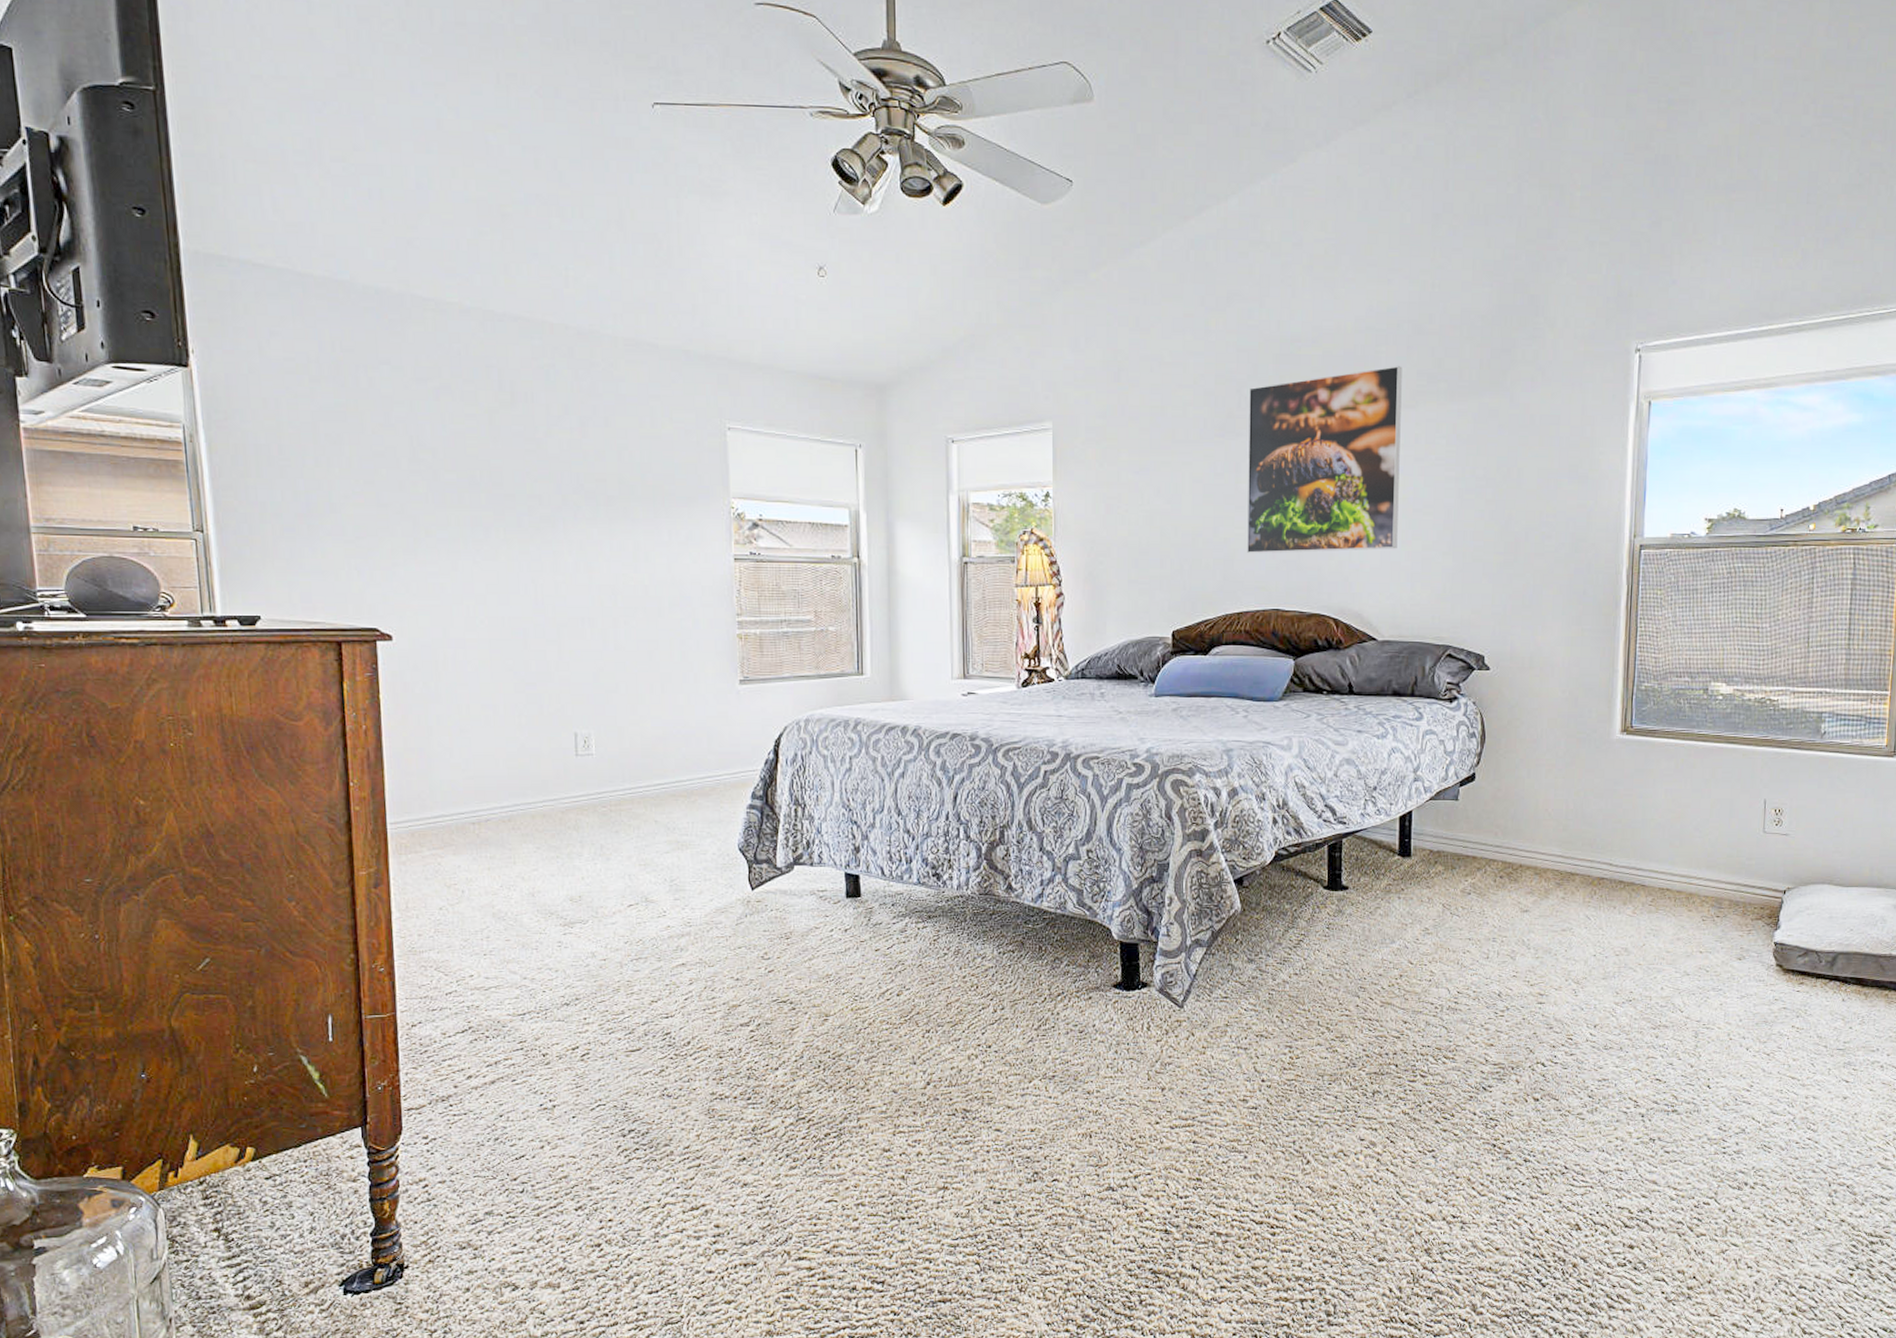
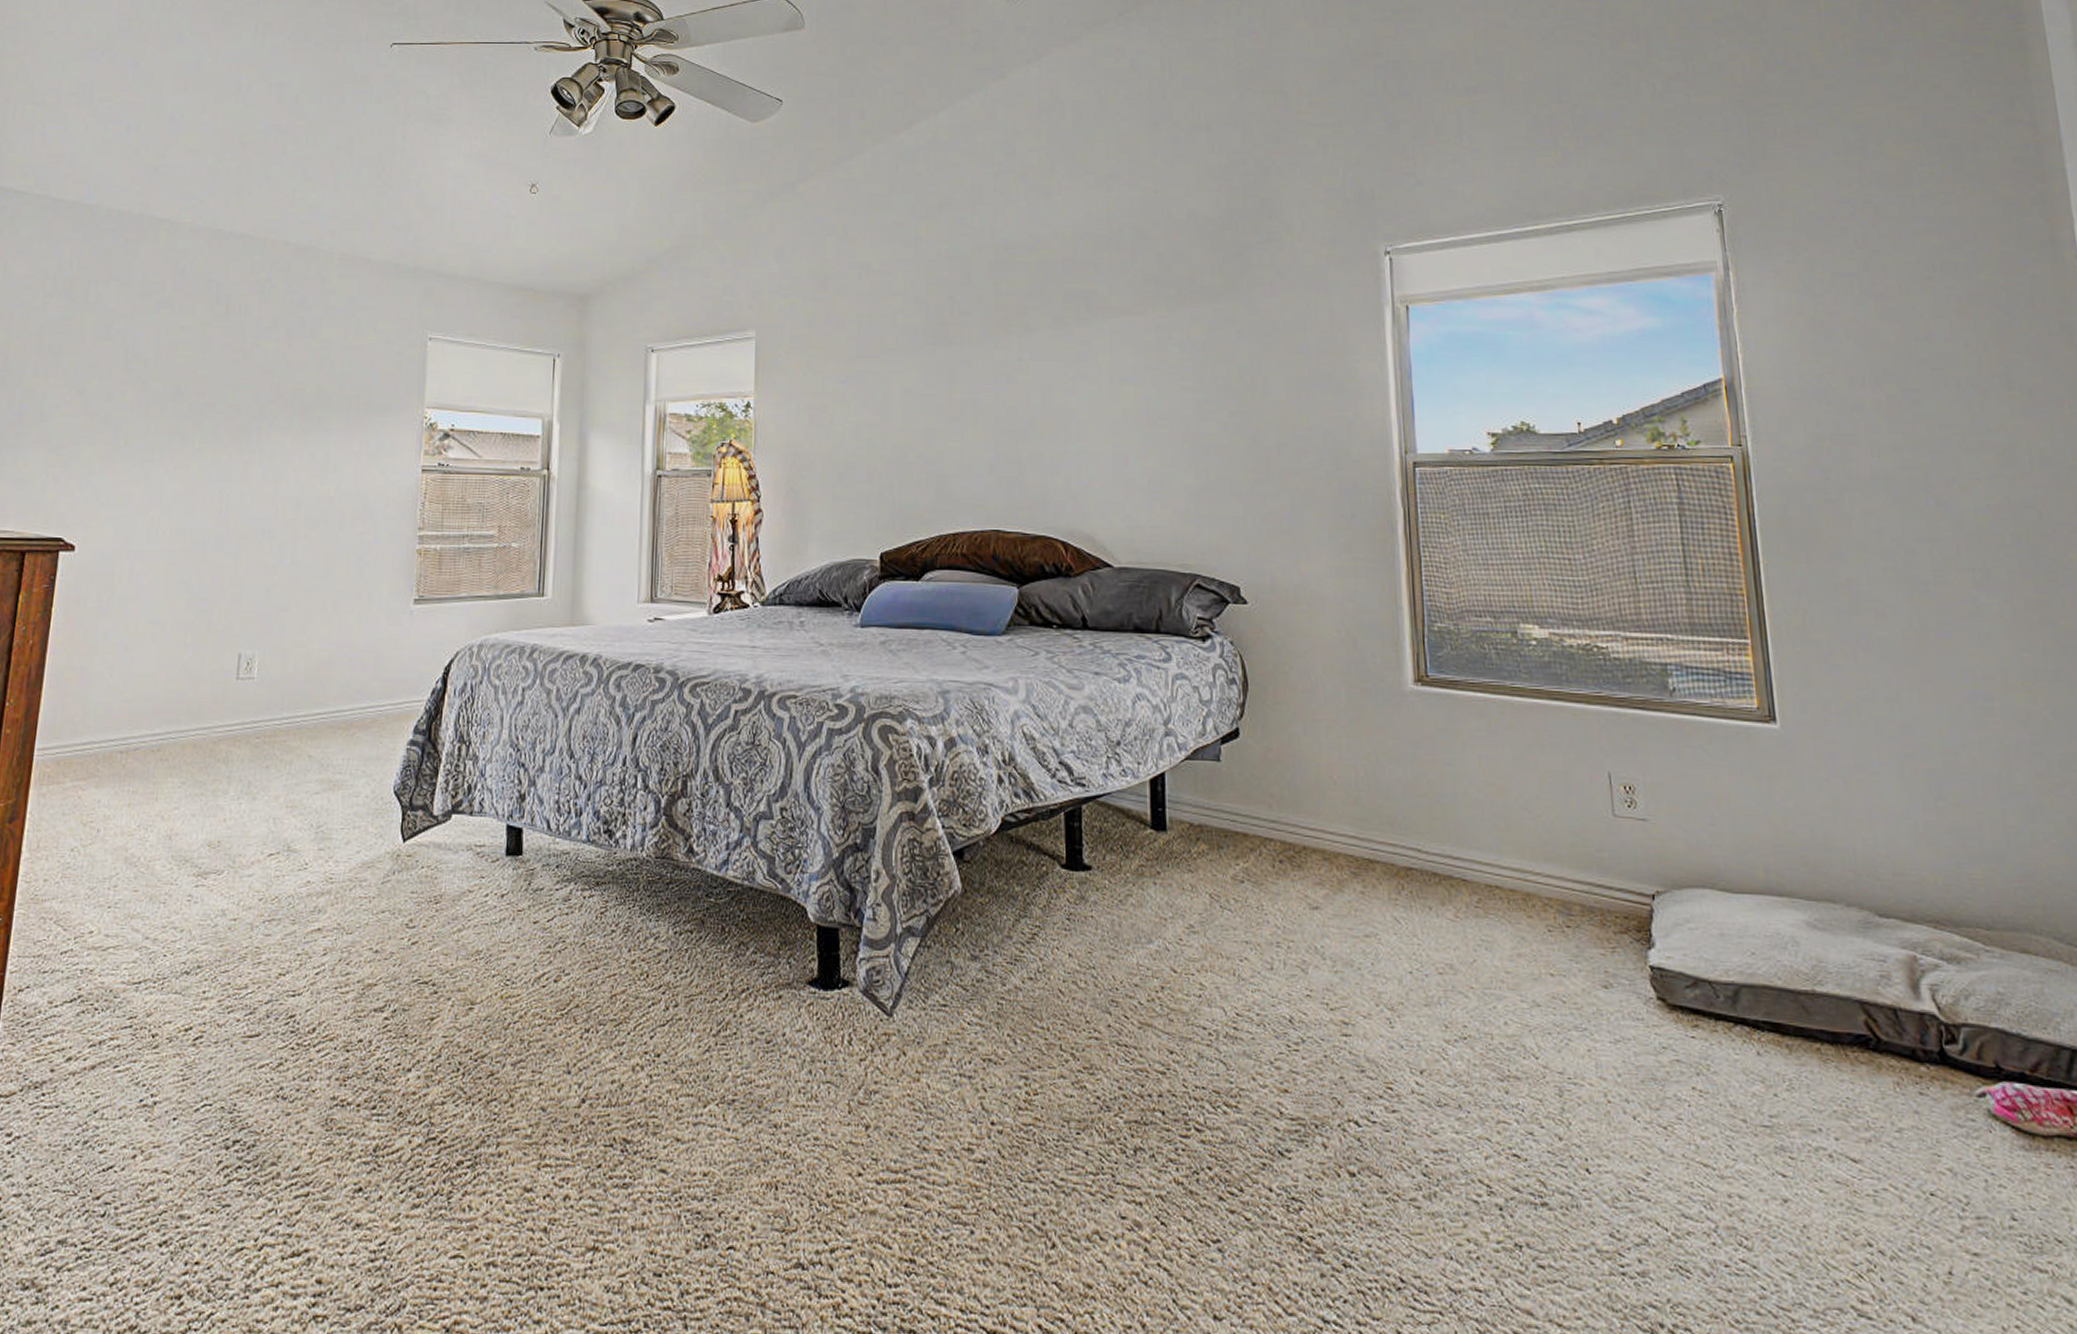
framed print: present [1247,366,1402,554] -> none [961,272,1131,469]

